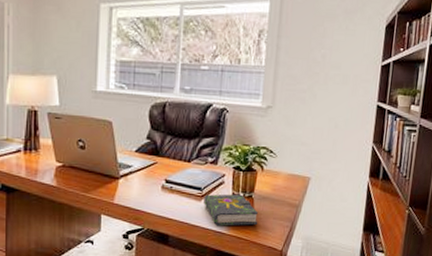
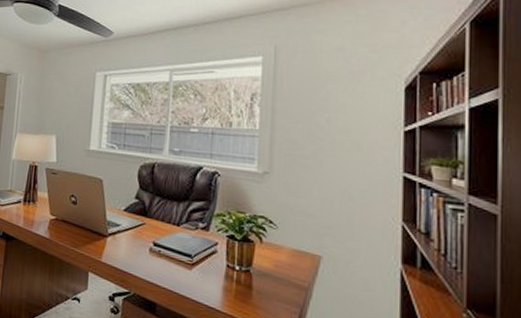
book: present [204,194,258,226] -> none [194,263,258,306]

